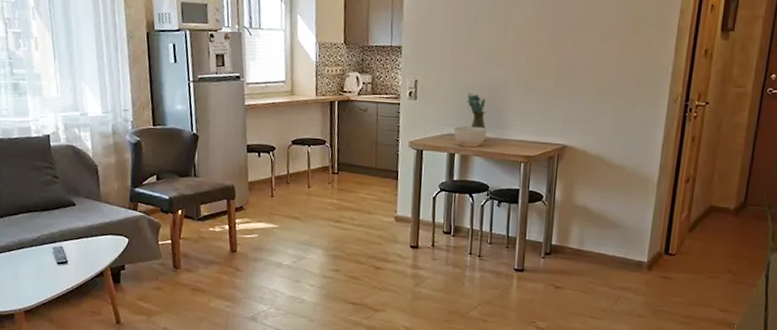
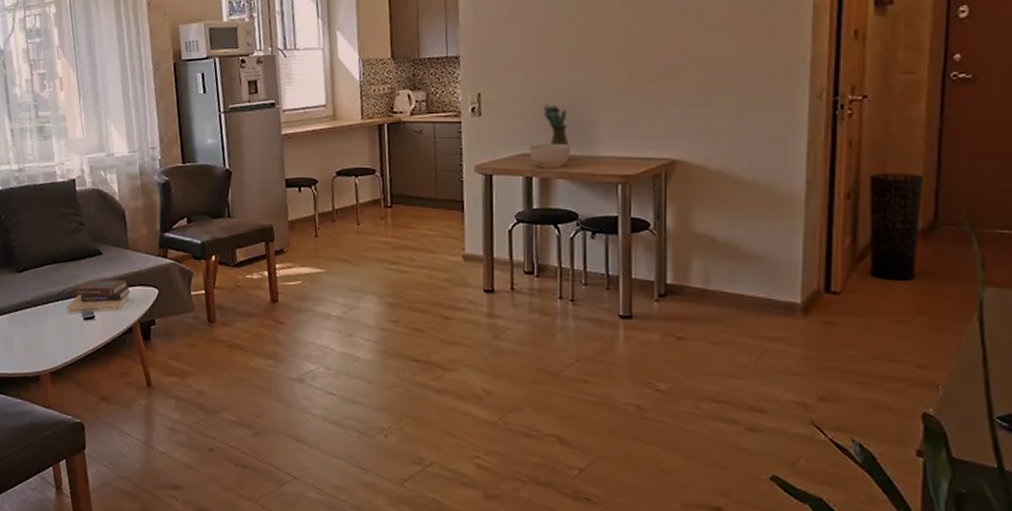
books: none [40,228,102,259] -> present [66,279,131,315]
umbrella stand: none [697,163,741,247] -> present [870,173,924,281]

